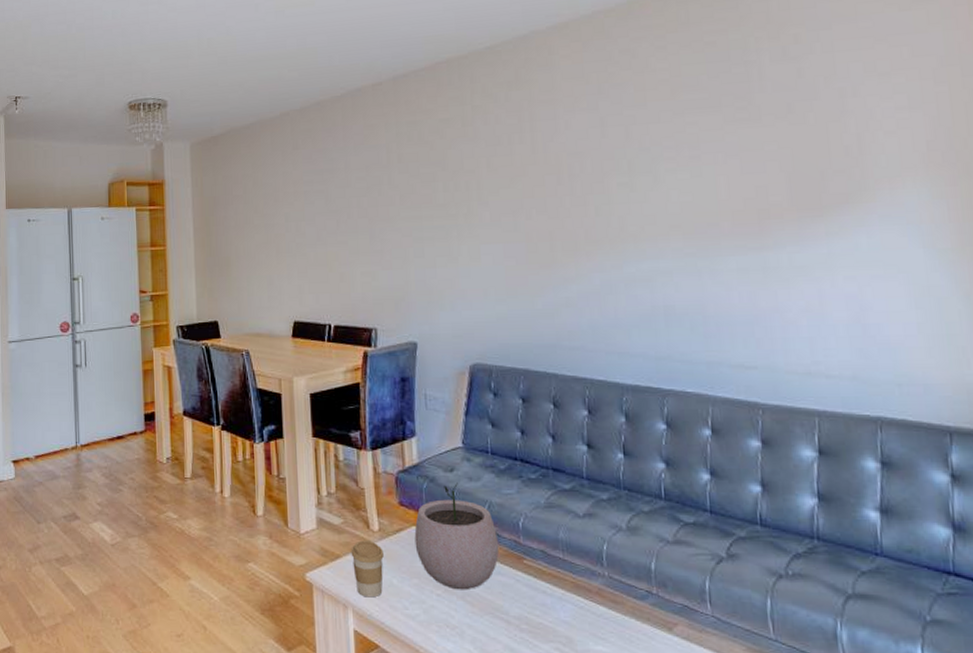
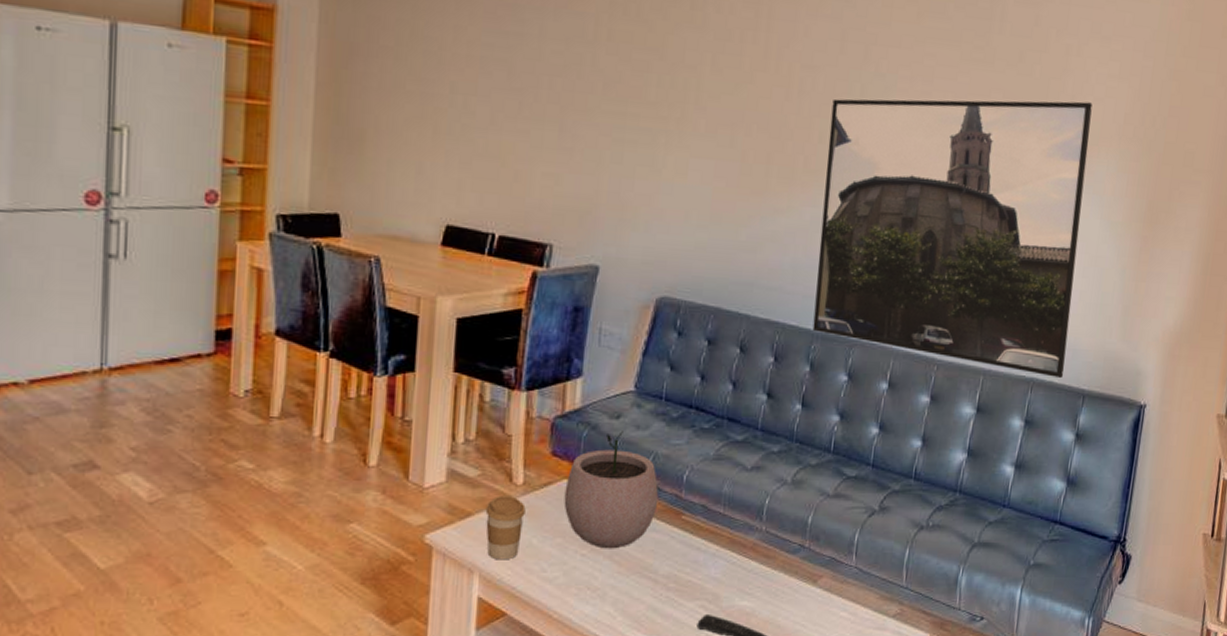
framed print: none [603,137,919,416] -> present [812,98,1093,379]

